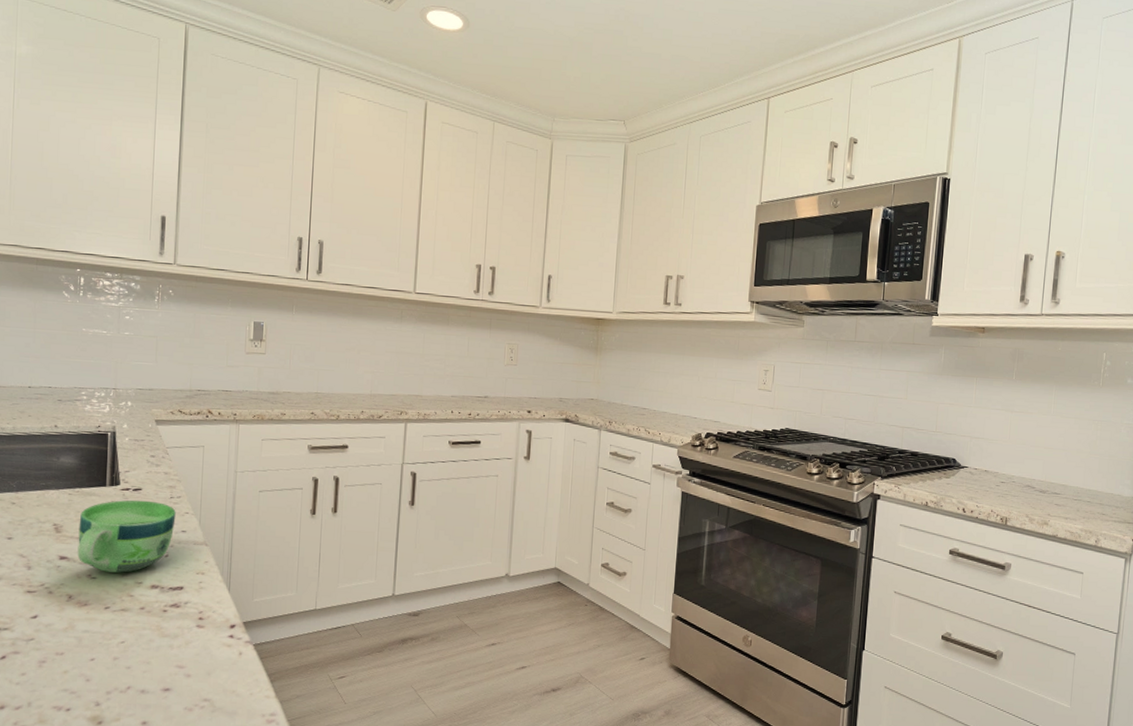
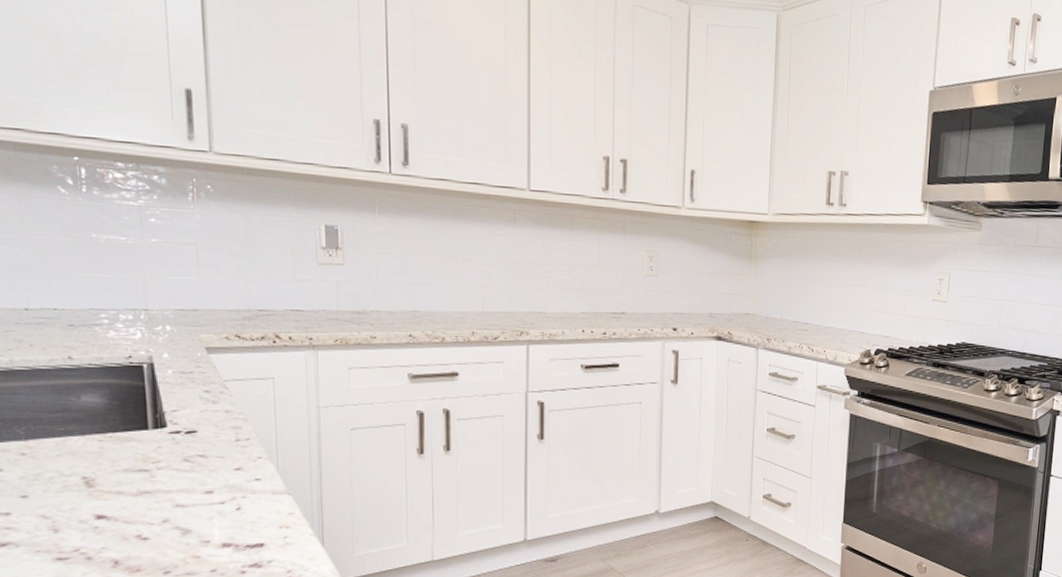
cup: present [77,500,176,573] -> none [117,444,246,531]

